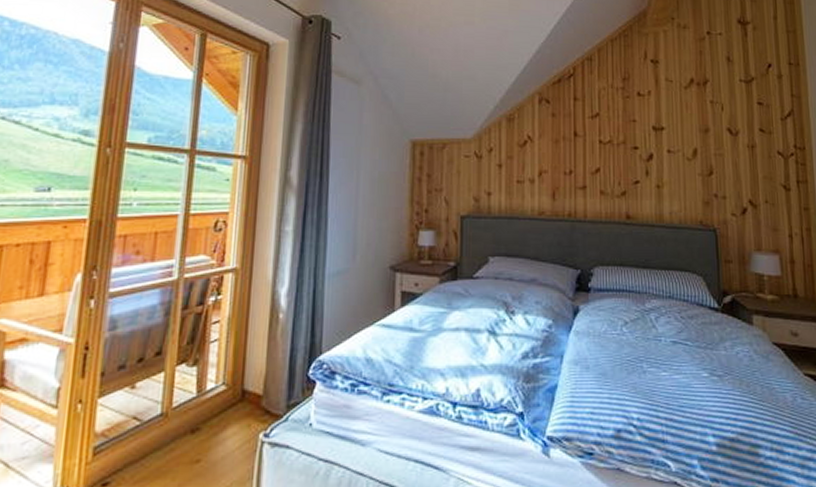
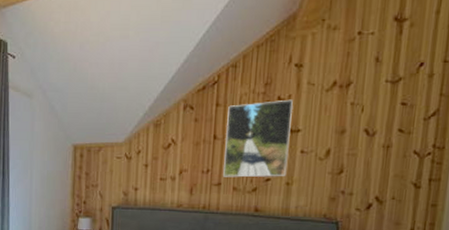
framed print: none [587,95,656,180] -> present [223,99,293,178]

